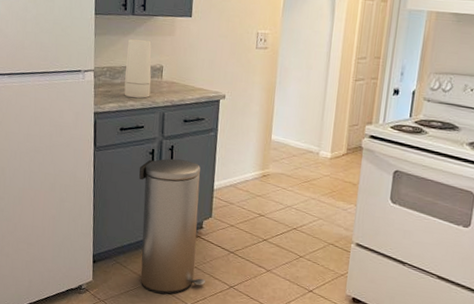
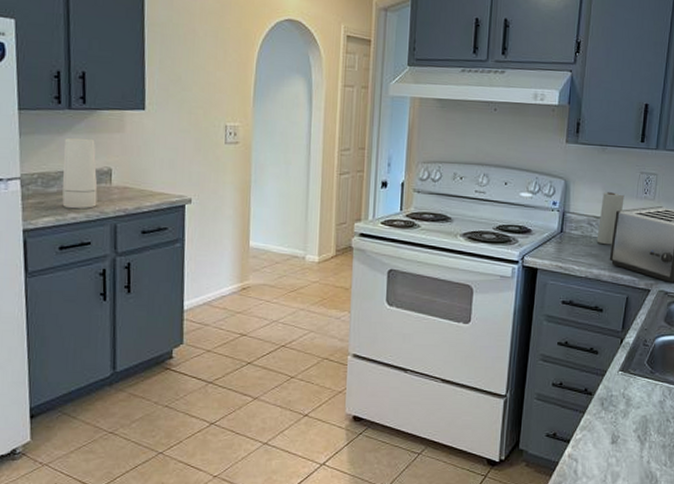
pedal bin: present [139,158,206,295] -> none [86,278,181,445]

